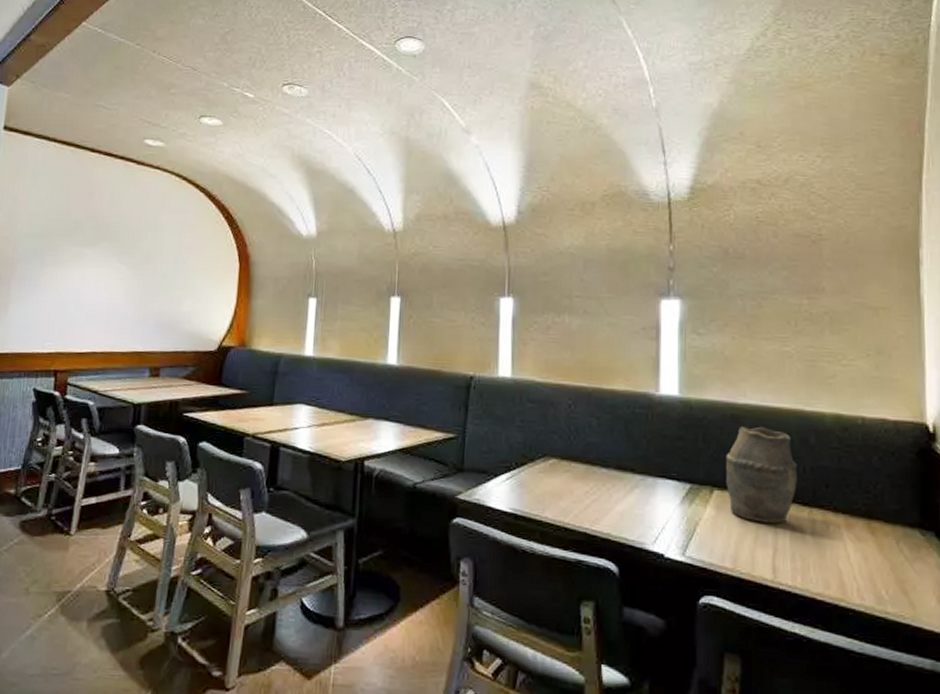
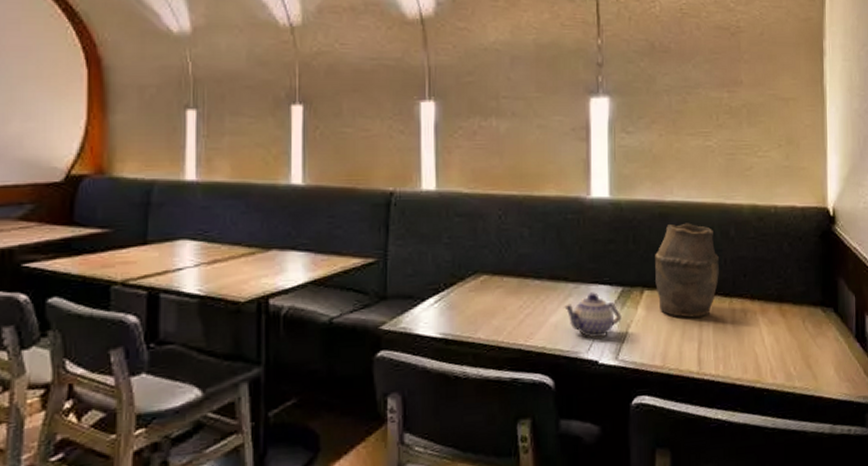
teapot: none [629,486,690,532] -> present [563,292,622,339]

